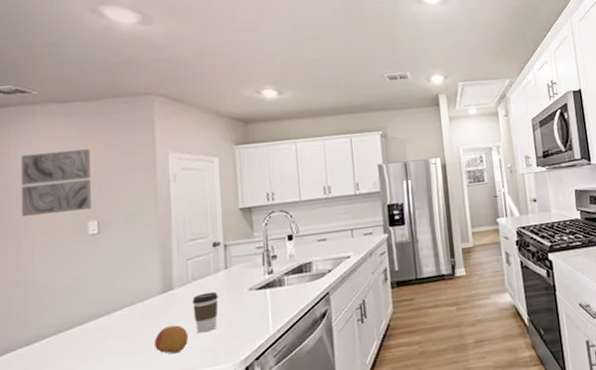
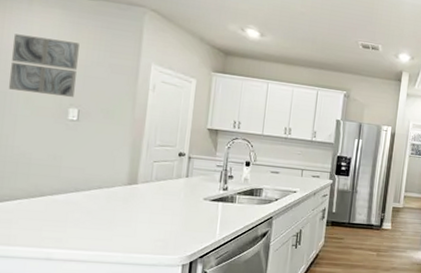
fruit: present [154,325,188,354] -> none [114,213,145,238]
coffee cup: present [192,291,219,334] -> none [152,193,176,226]

